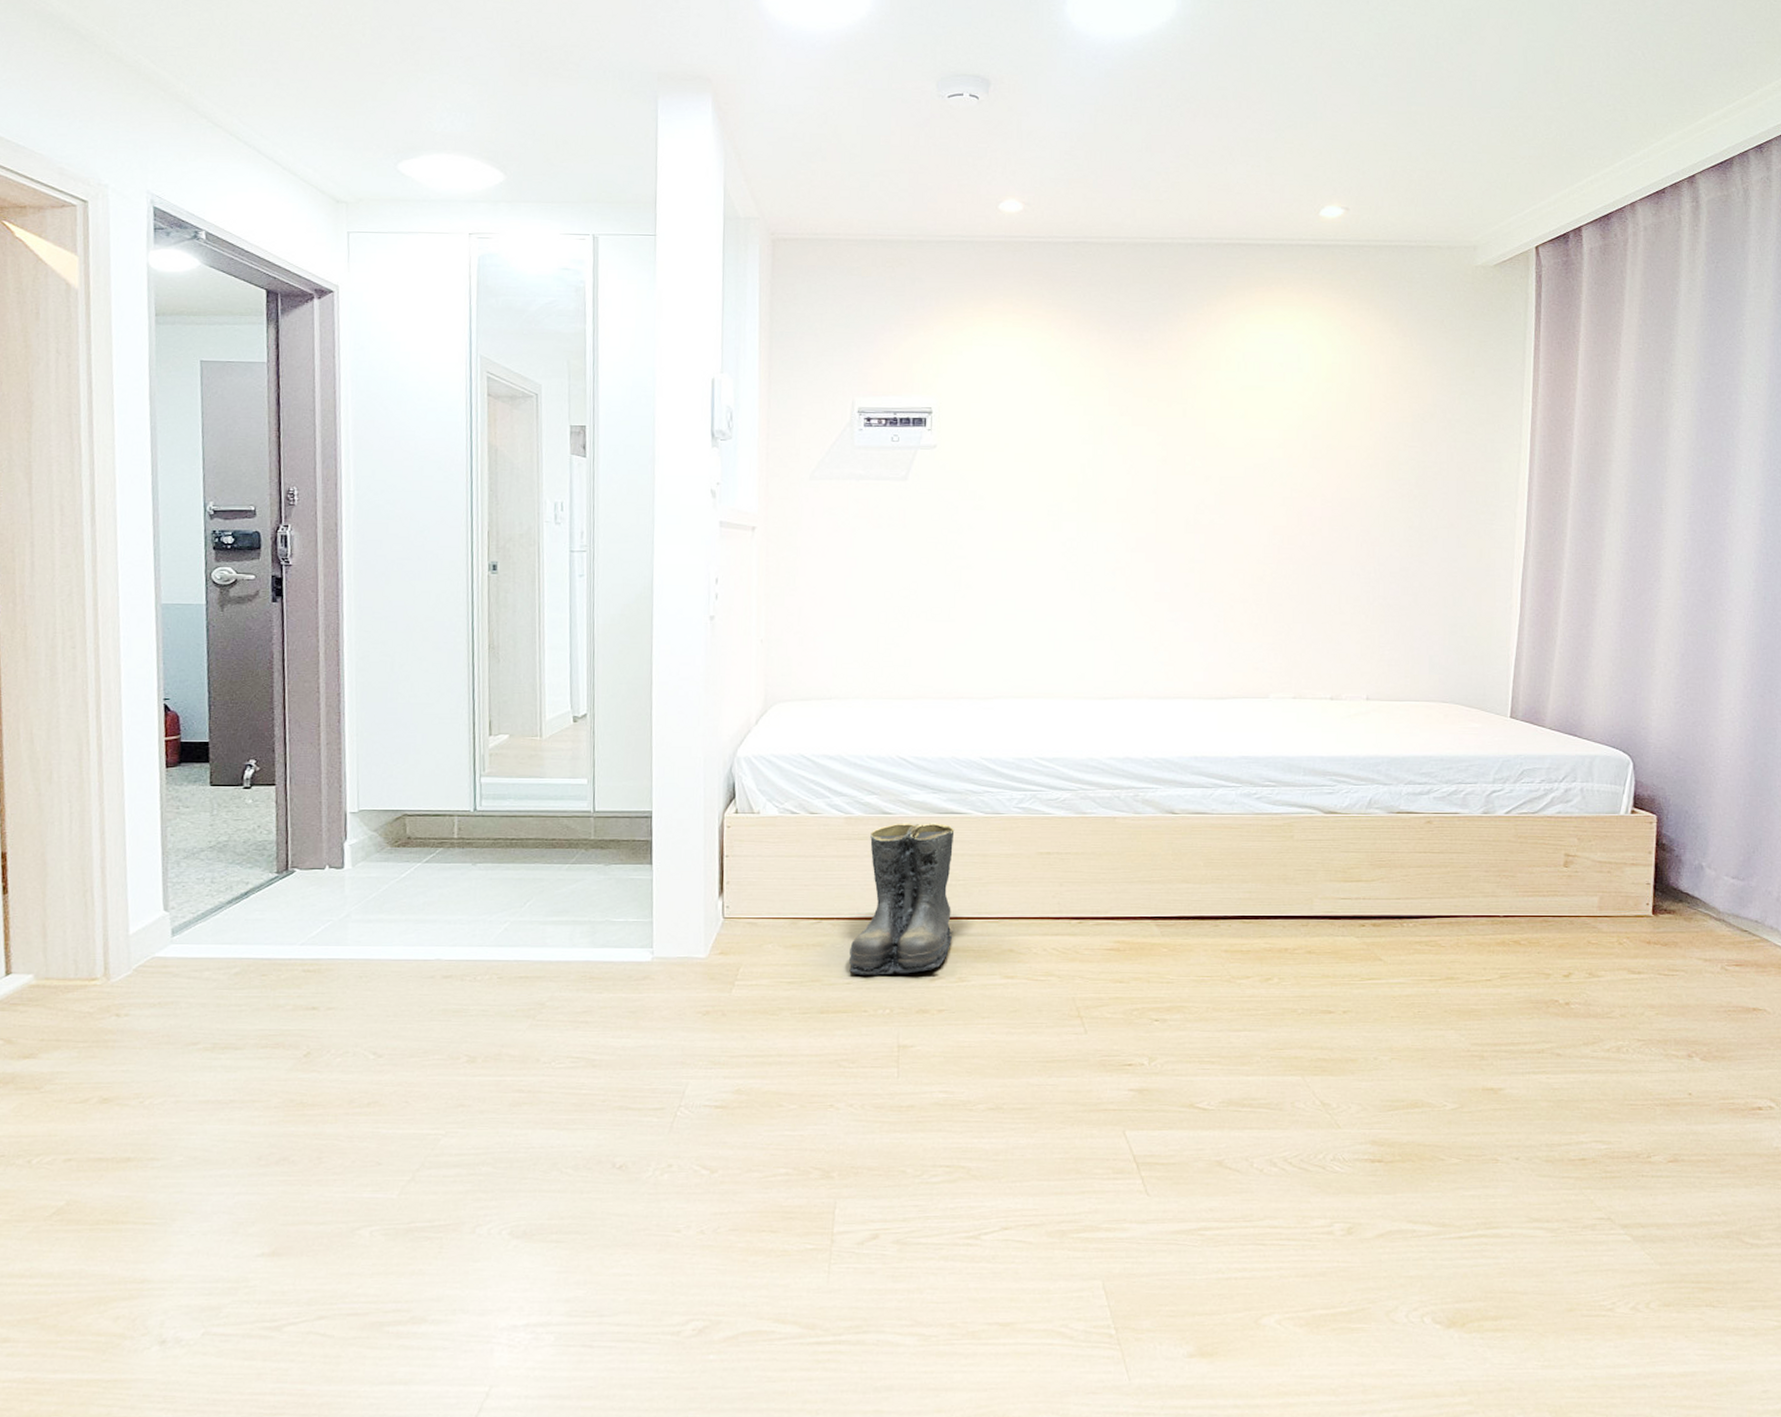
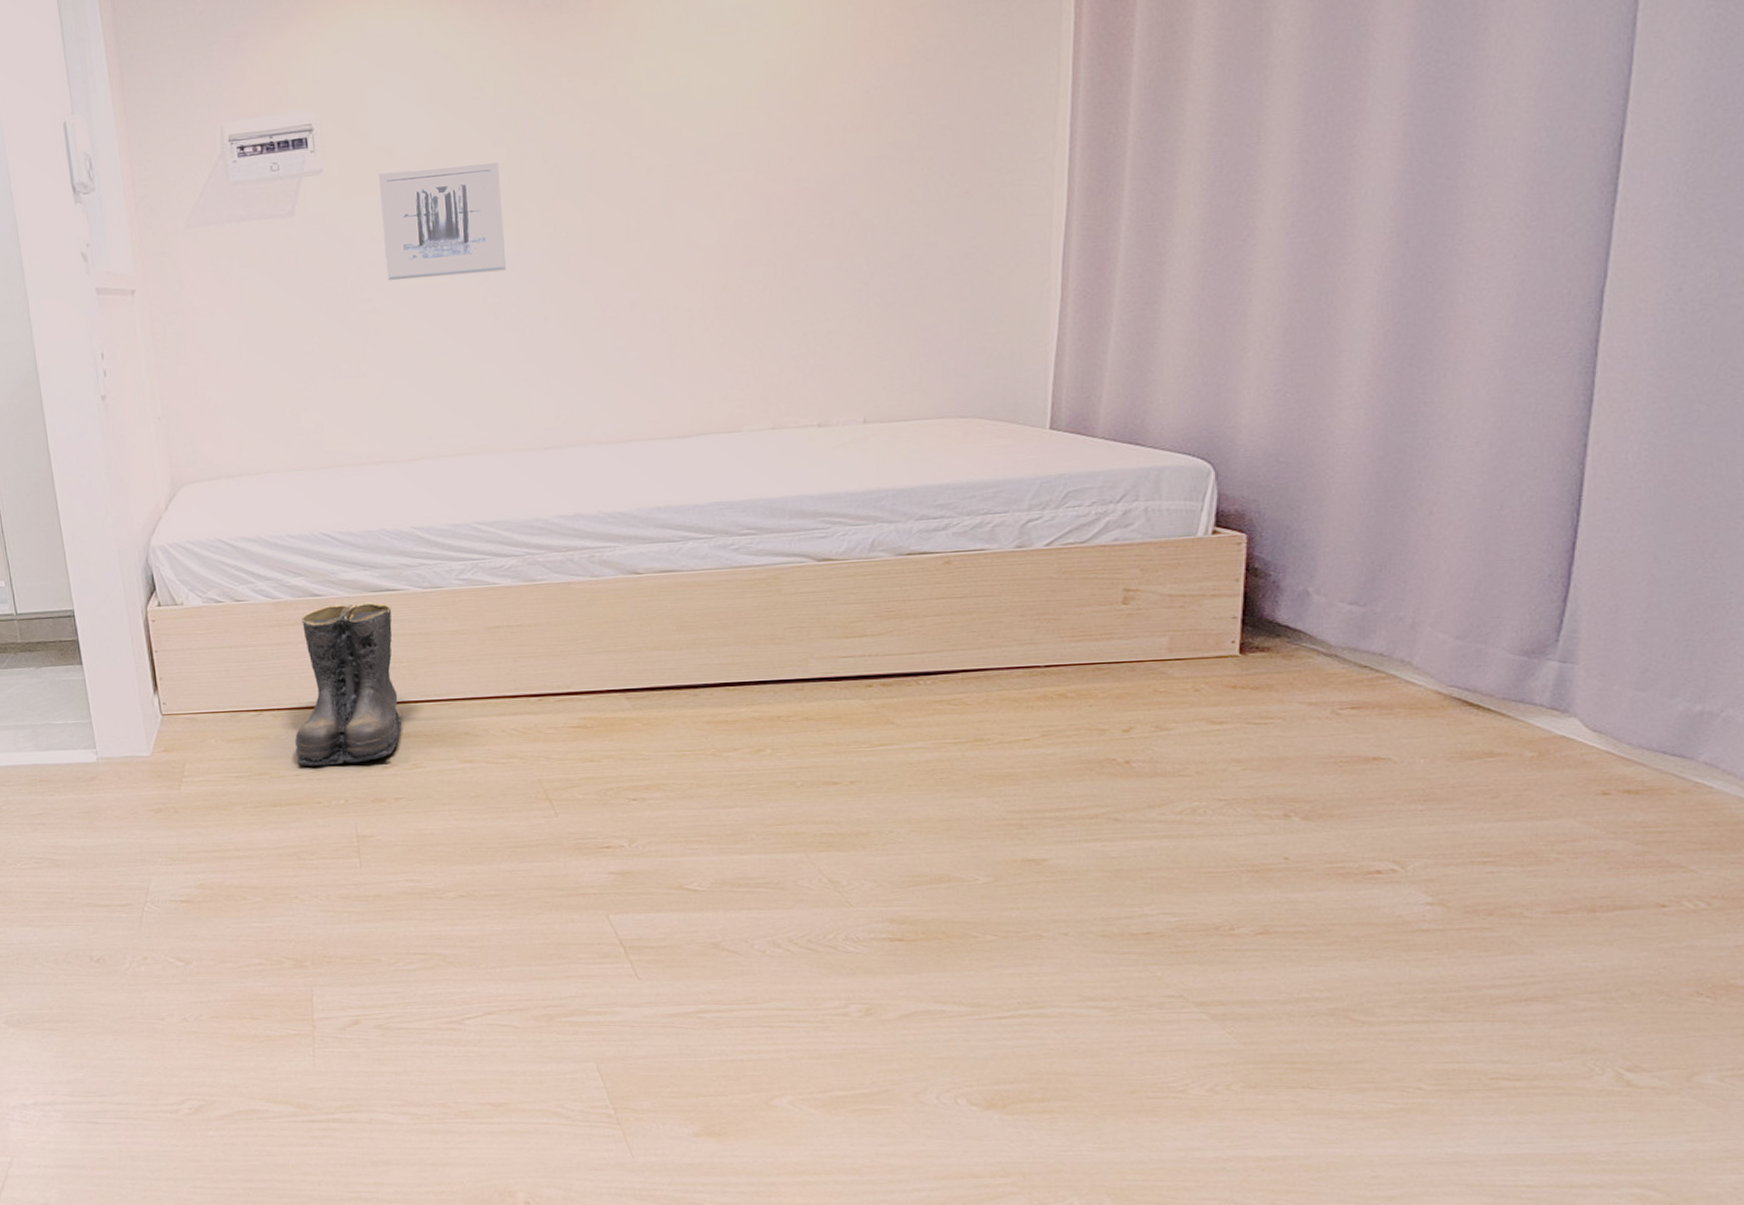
wall art: none [982,454,1085,545] -> present [378,163,506,281]

